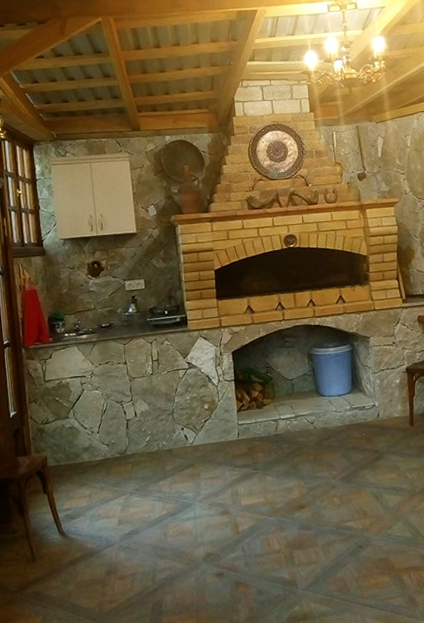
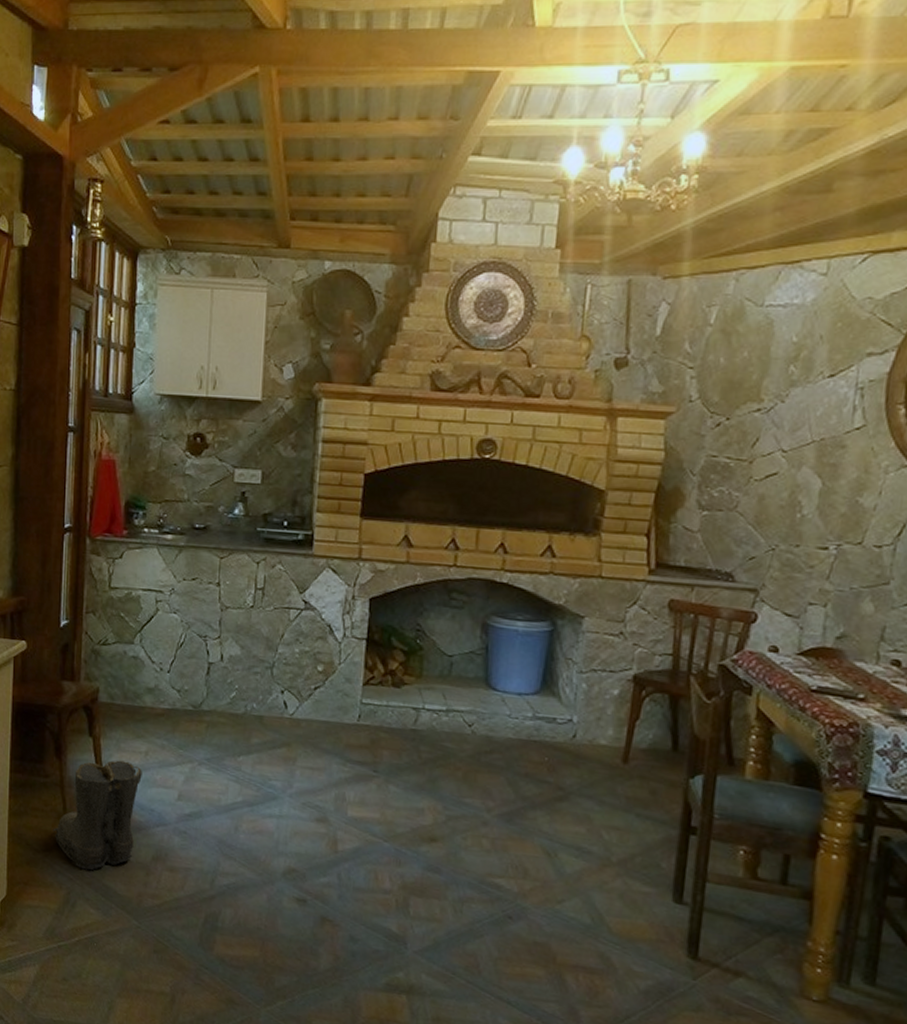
boots: none [25,505,91,597] -> present [53,760,142,871]

